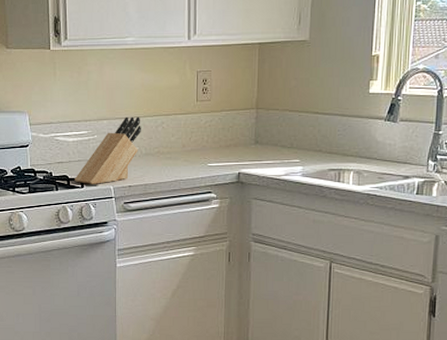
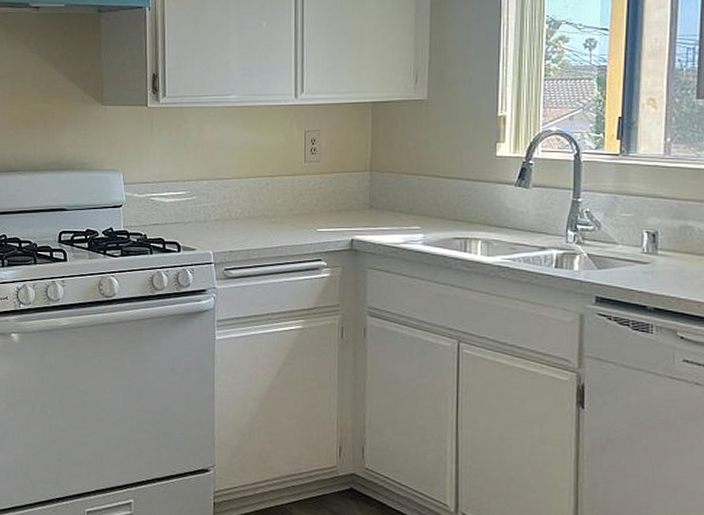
knife block: present [74,116,141,184] -> none [171,177,244,249]

